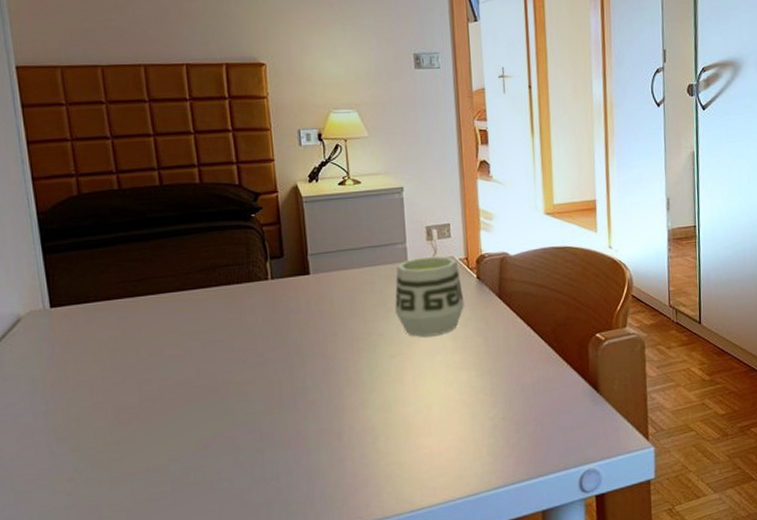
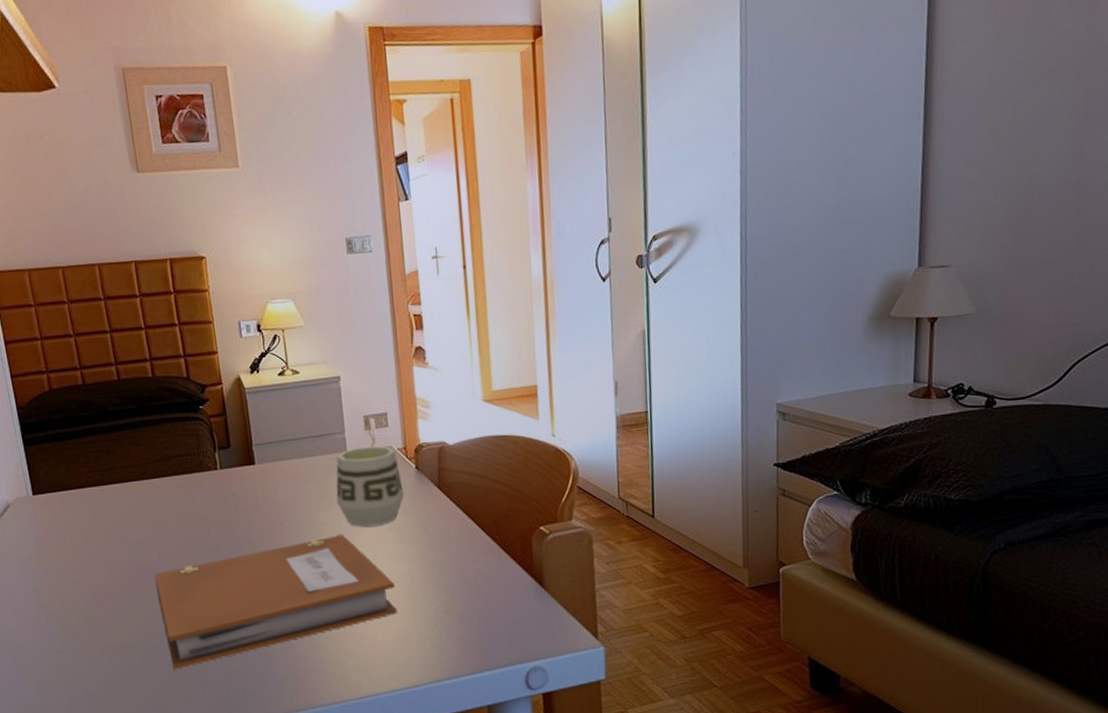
notebook: none [190,345,454,493] -> present [154,535,397,670]

